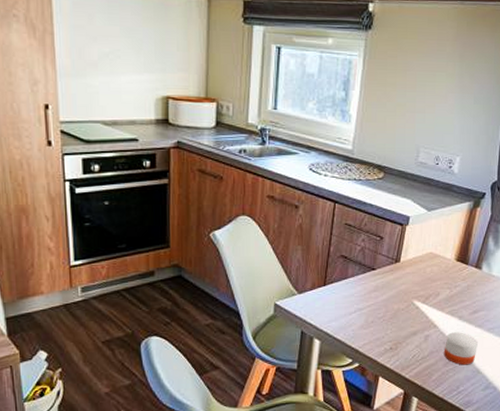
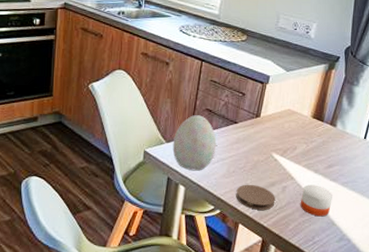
decorative egg: none [305,263,353,323] -> present [172,115,217,171]
coaster: none [375,334,417,361] -> present [236,184,275,210]

